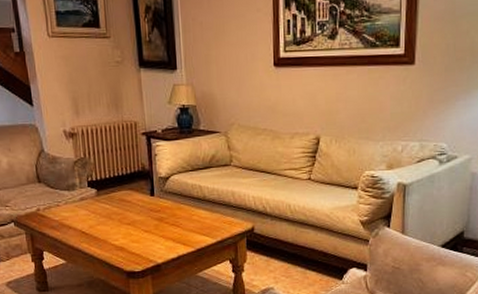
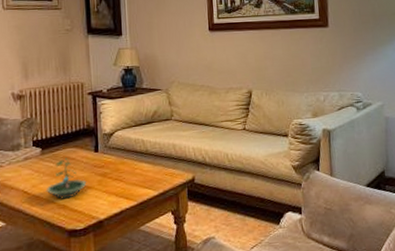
terrarium: none [103,200,144,241] -> present [46,158,87,200]

